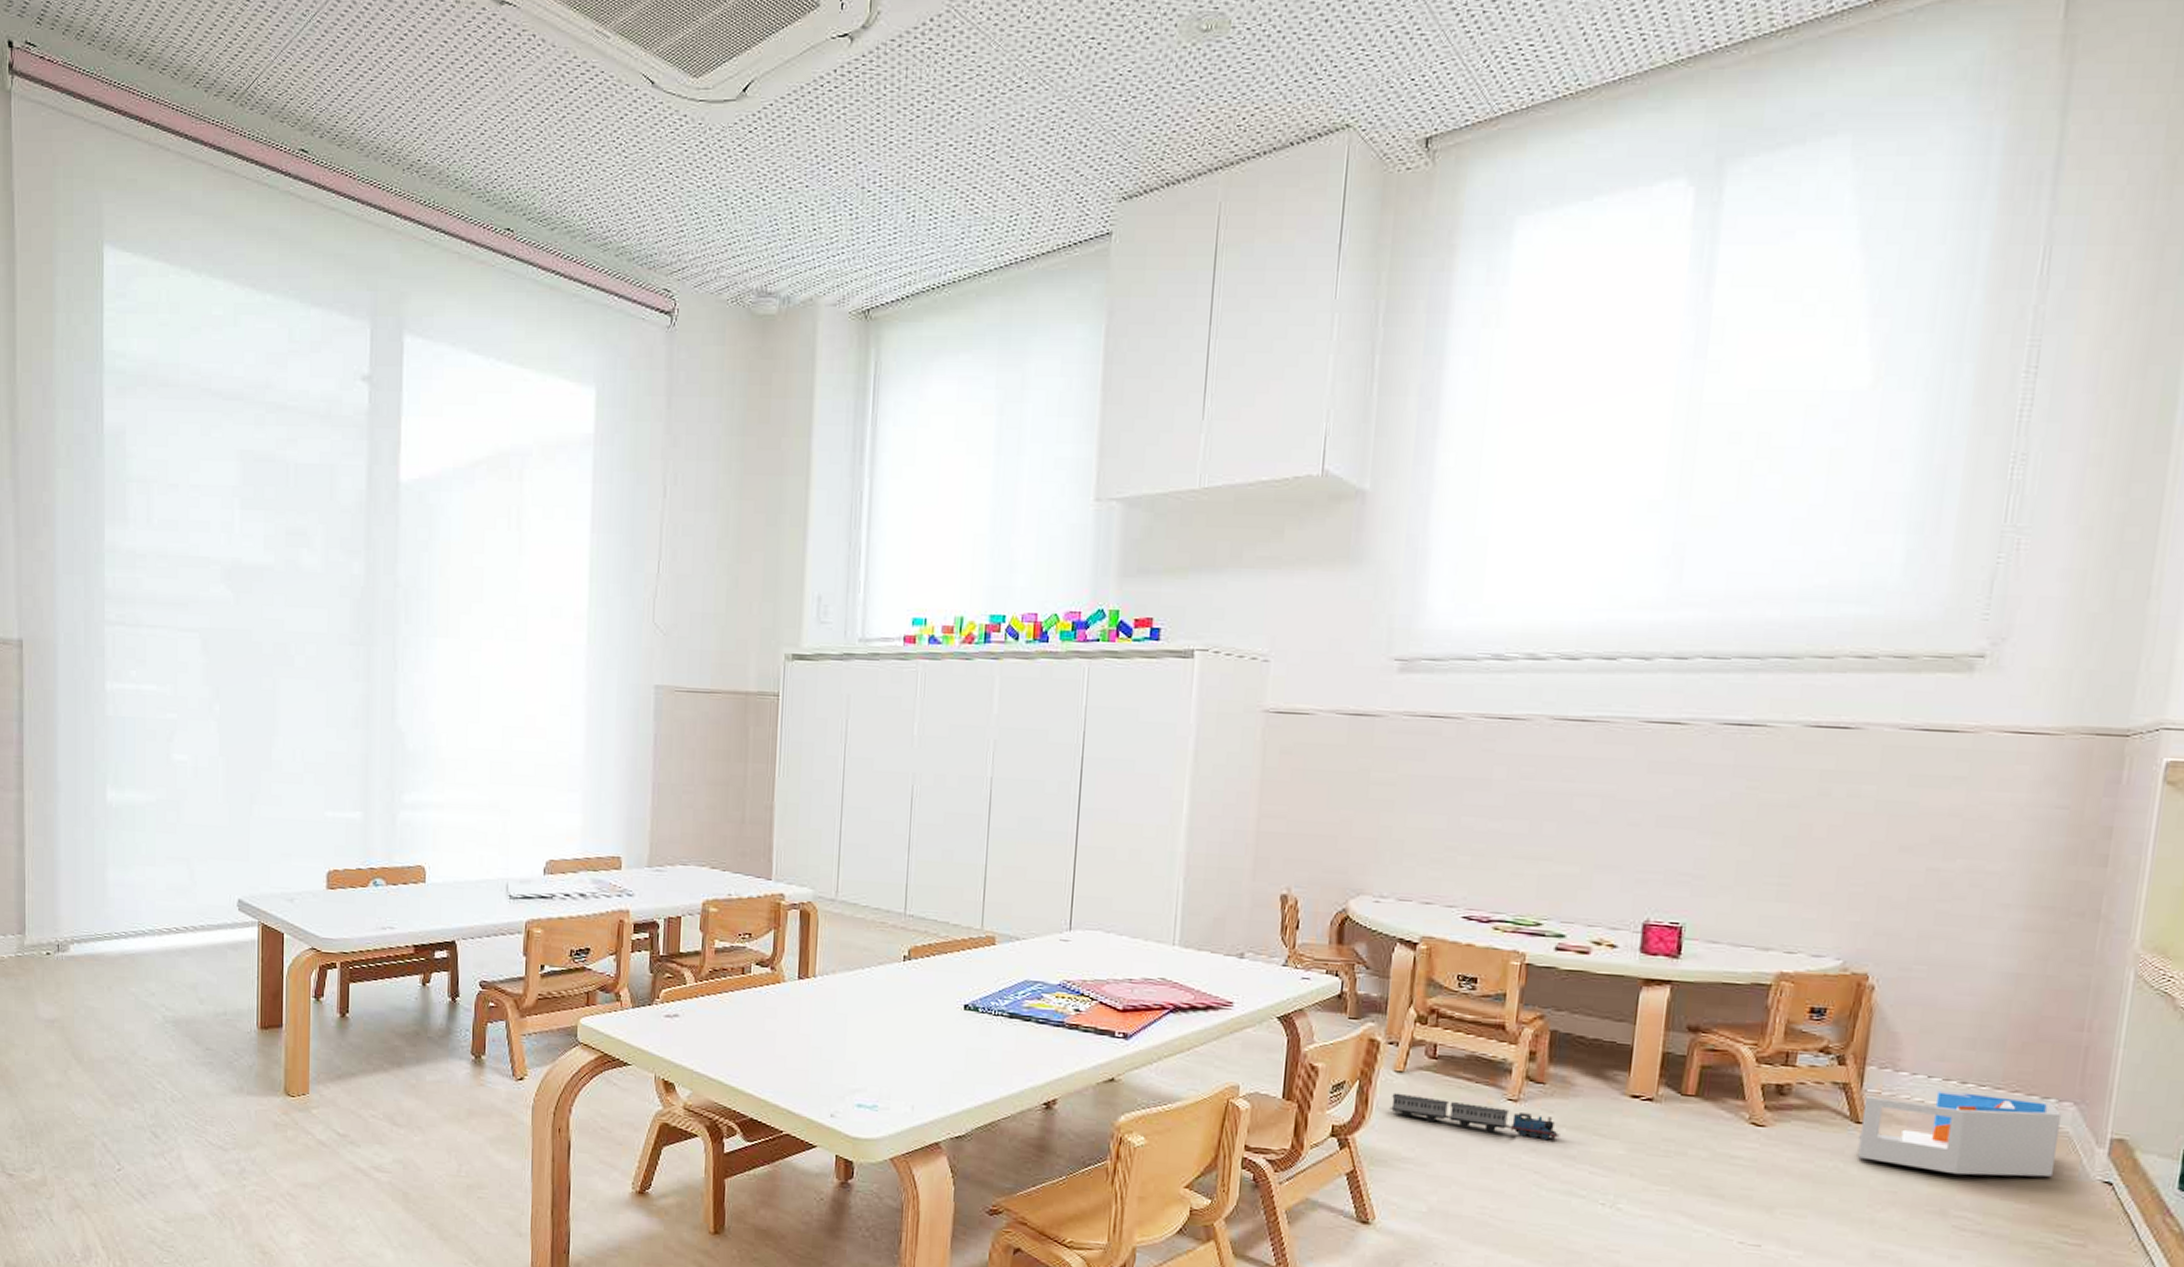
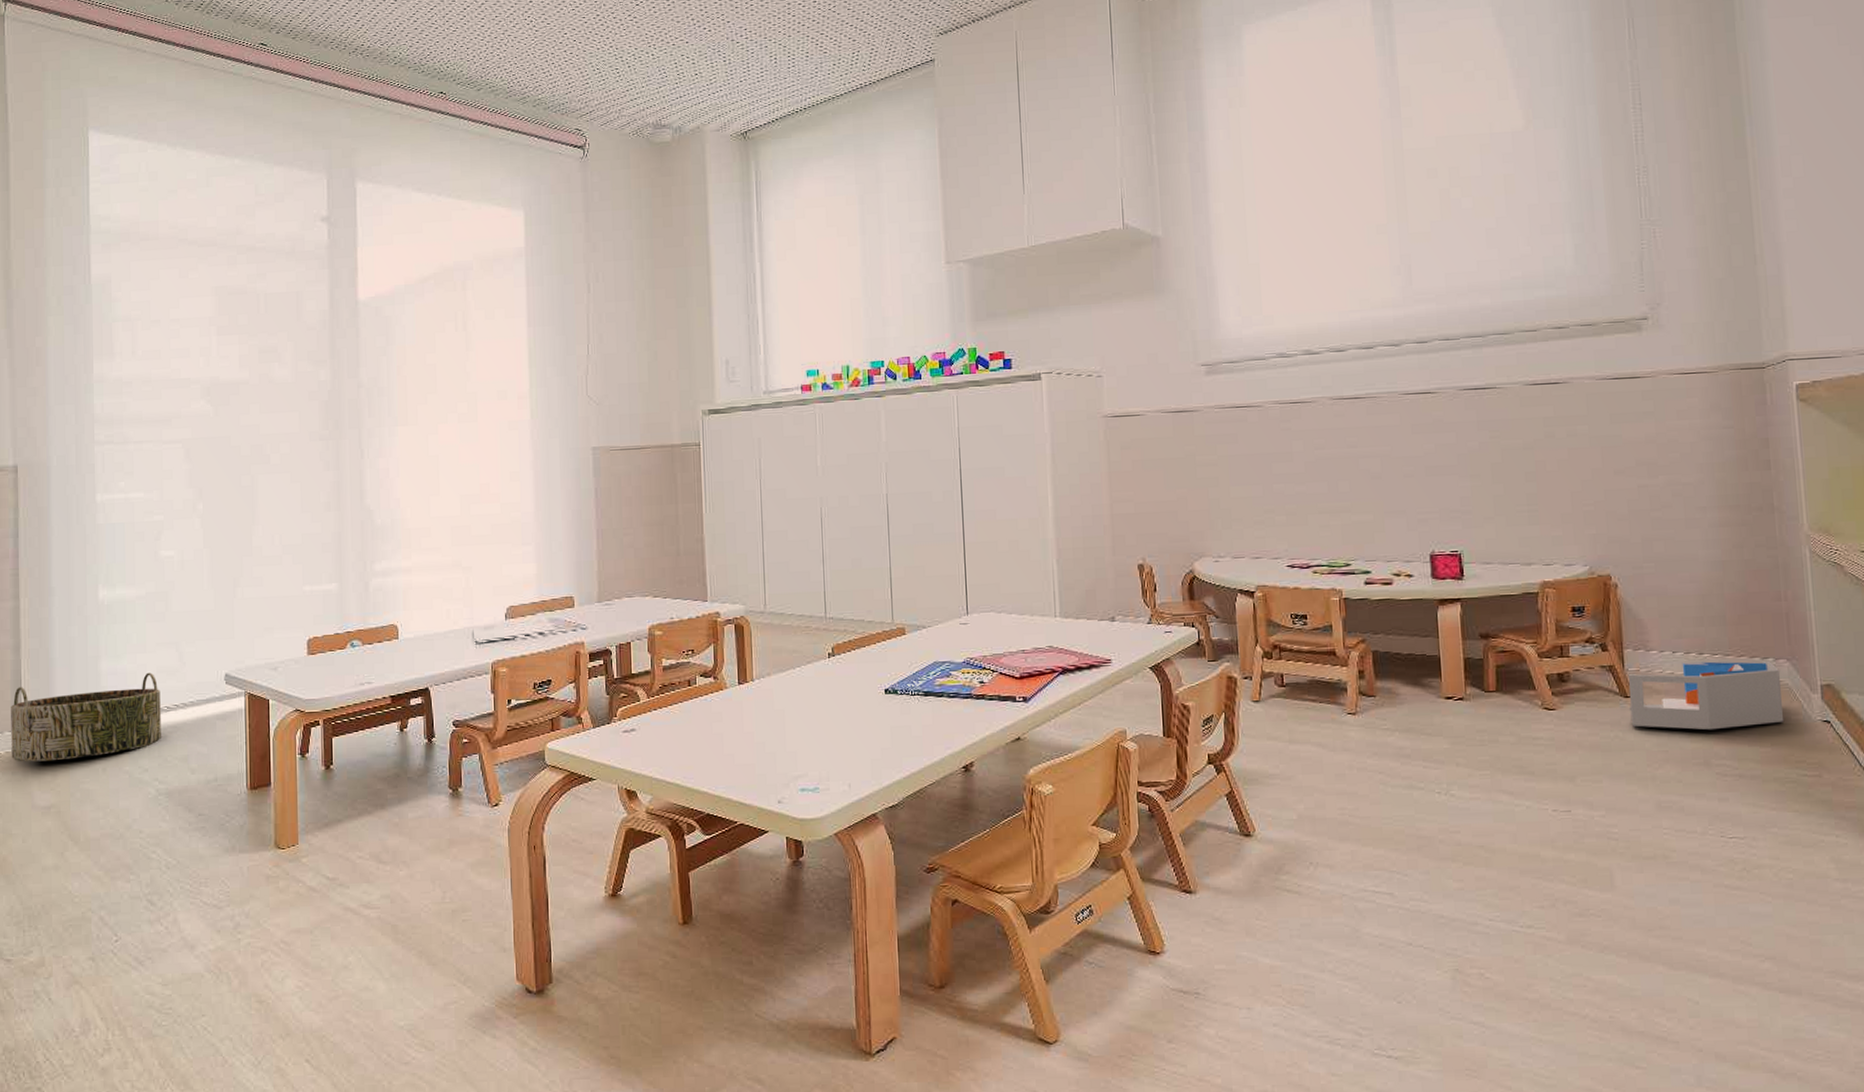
basket: none [14,888,170,973] -> present [11,672,161,762]
toy train: present [1389,1092,1560,1141] -> none [1253,719,1395,745]

